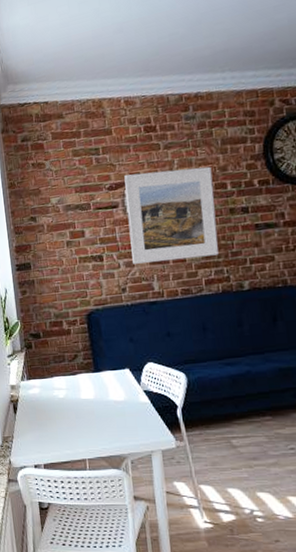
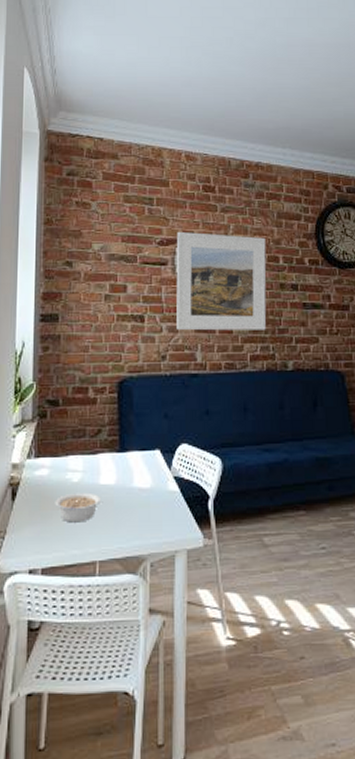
legume: none [47,405,86,429] -> present [55,492,103,523]

